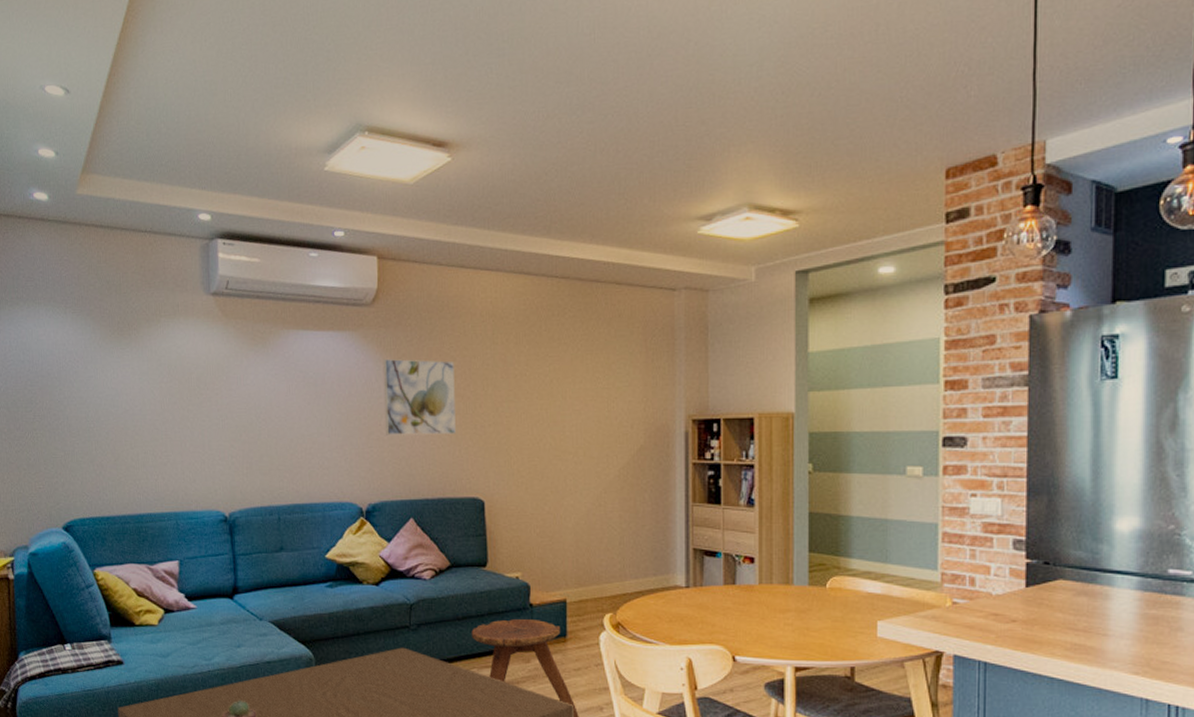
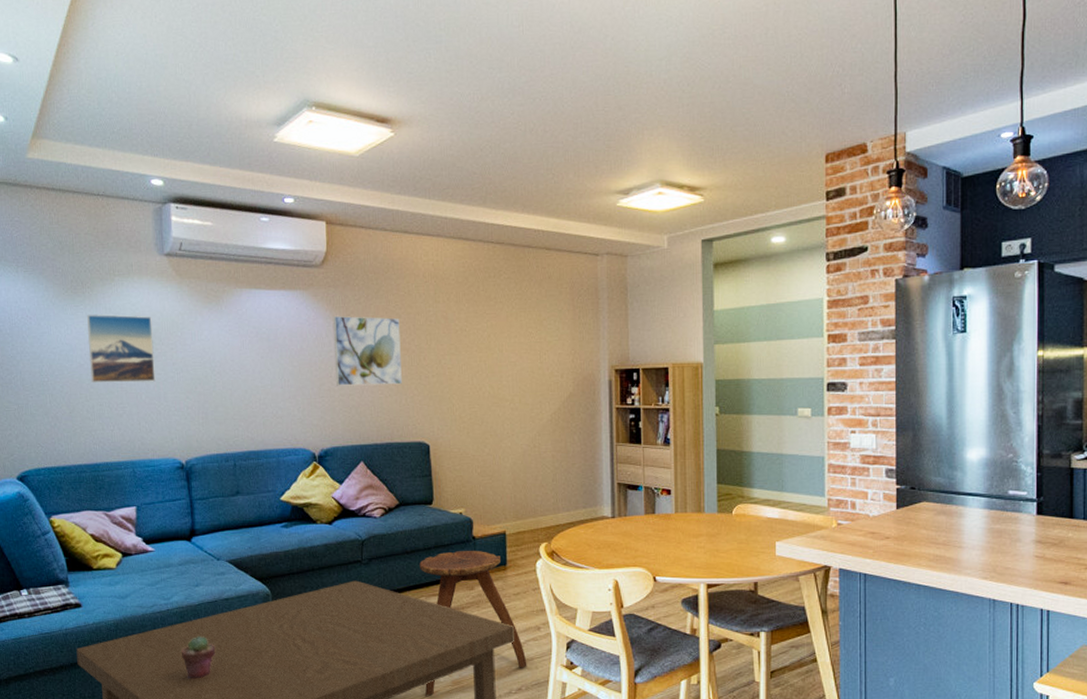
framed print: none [133,358,200,430] -> present [87,315,156,383]

